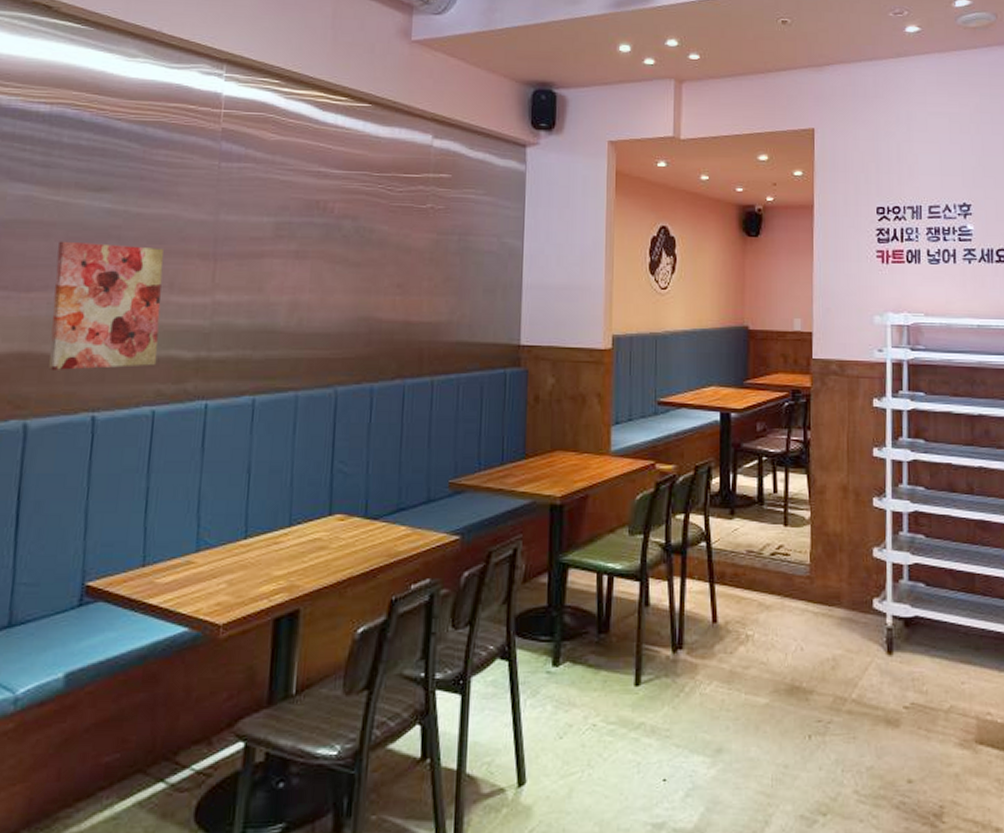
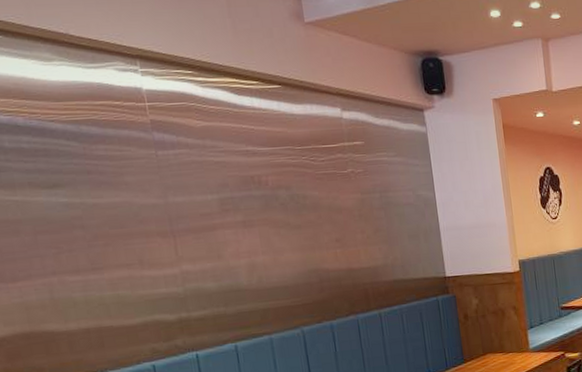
wall art: present [49,241,164,370] -> none [29,231,146,344]

